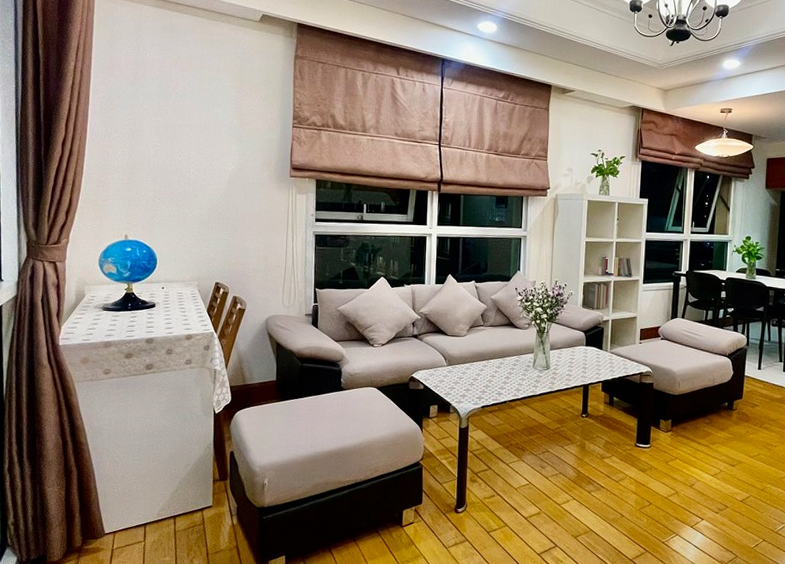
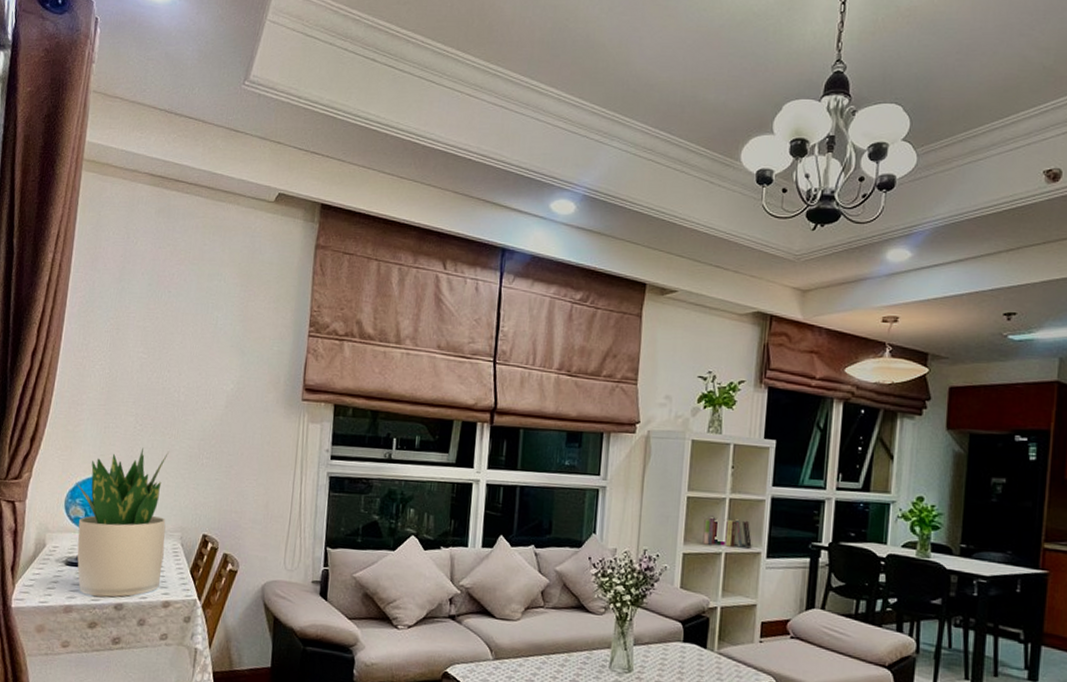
planter: none [107,216,185,334] -> present [75,447,169,598]
books: present [587,282,608,310] -> none [687,552,716,592]

